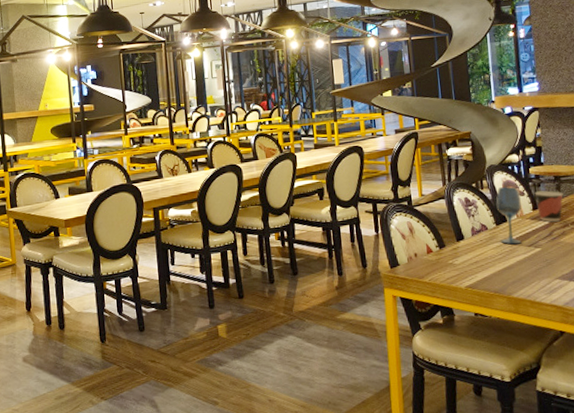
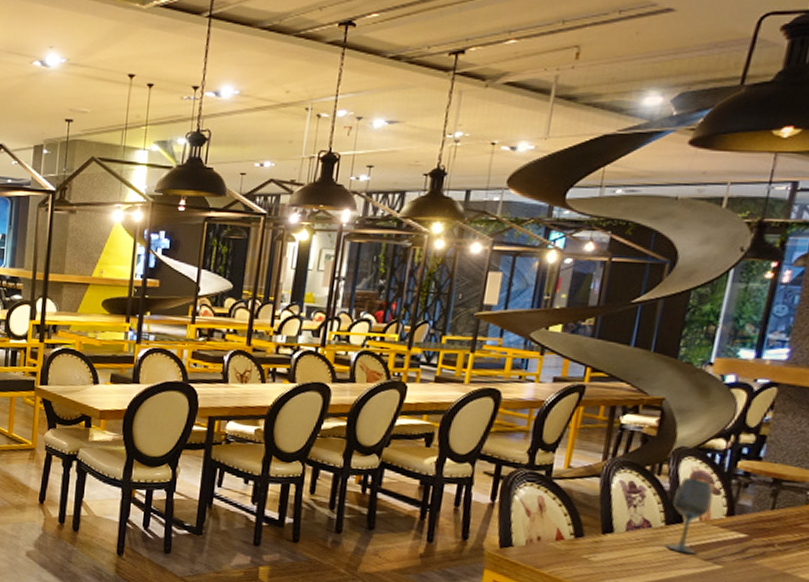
cup: present [534,191,563,222] -> none [733,493,780,538]

